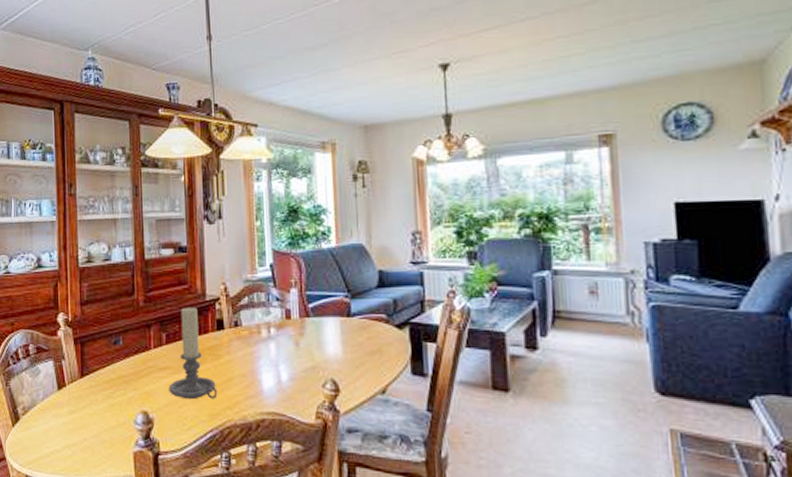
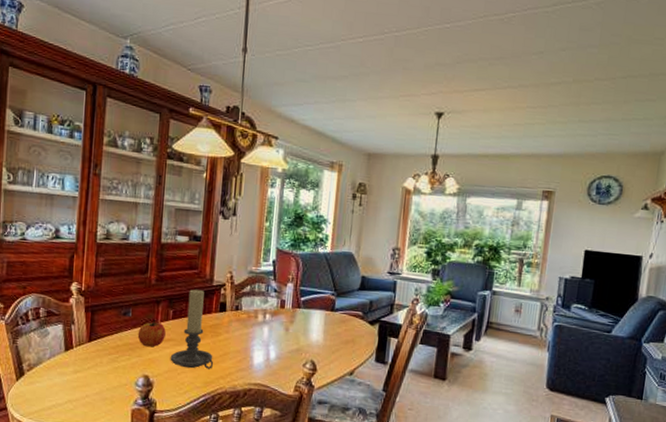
apple: none [131,347,161,378] -> present [137,320,166,347]

